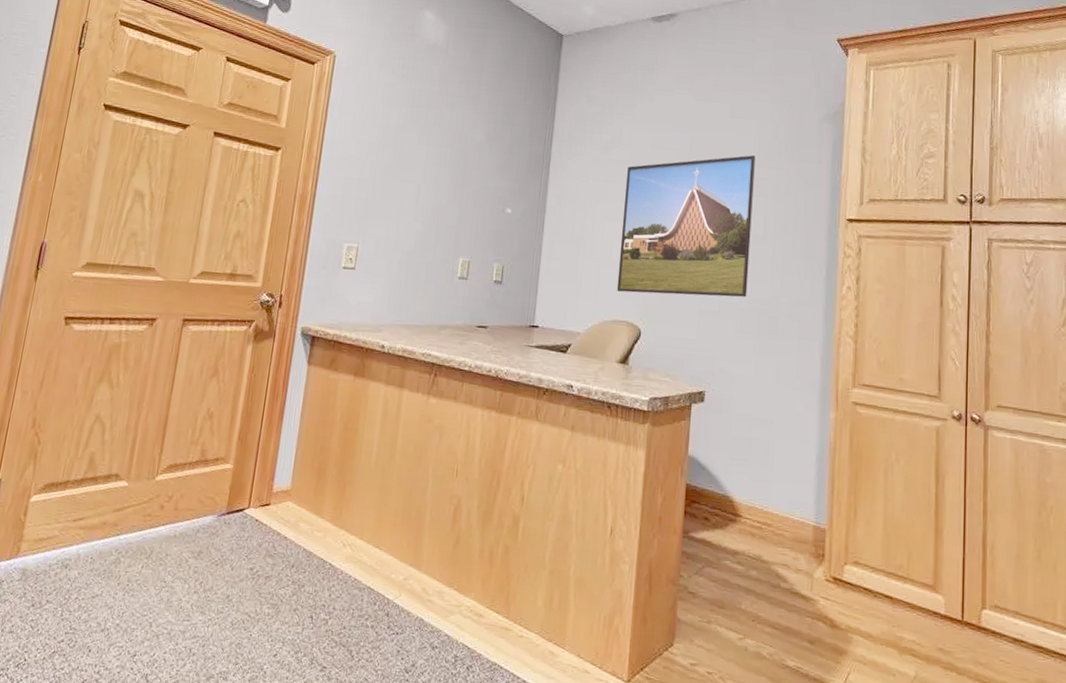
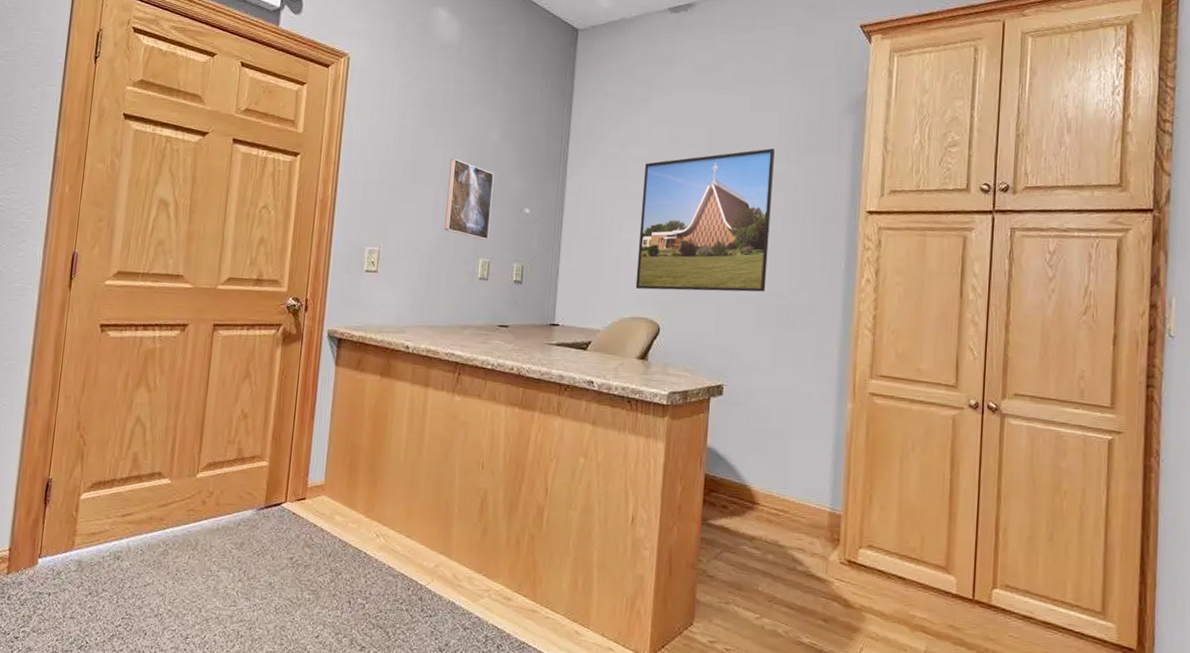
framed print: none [425,157,477,239] -> present [444,158,494,240]

